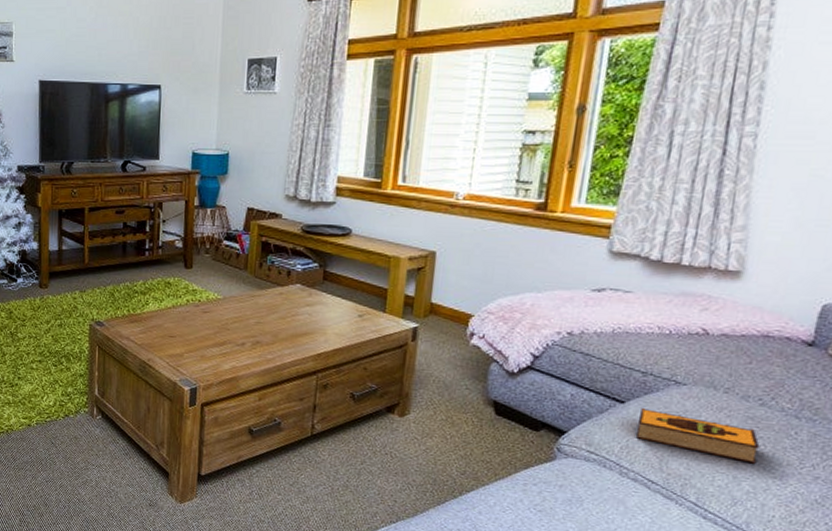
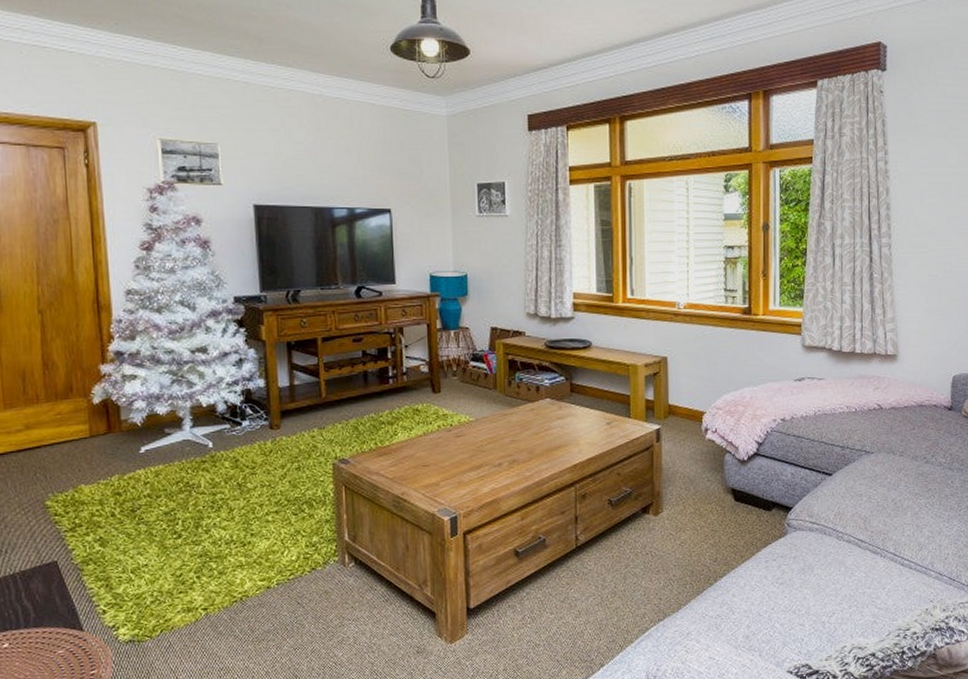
hardback book: present [636,407,760,464] -> none [843,477,930,512]

